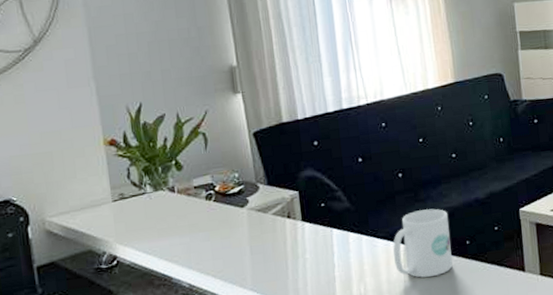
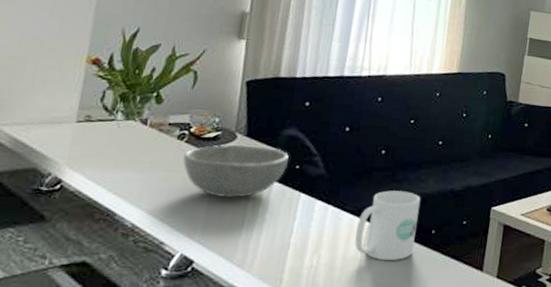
bowl: none [215,191,313,246] -> present [182,144,289,199]

